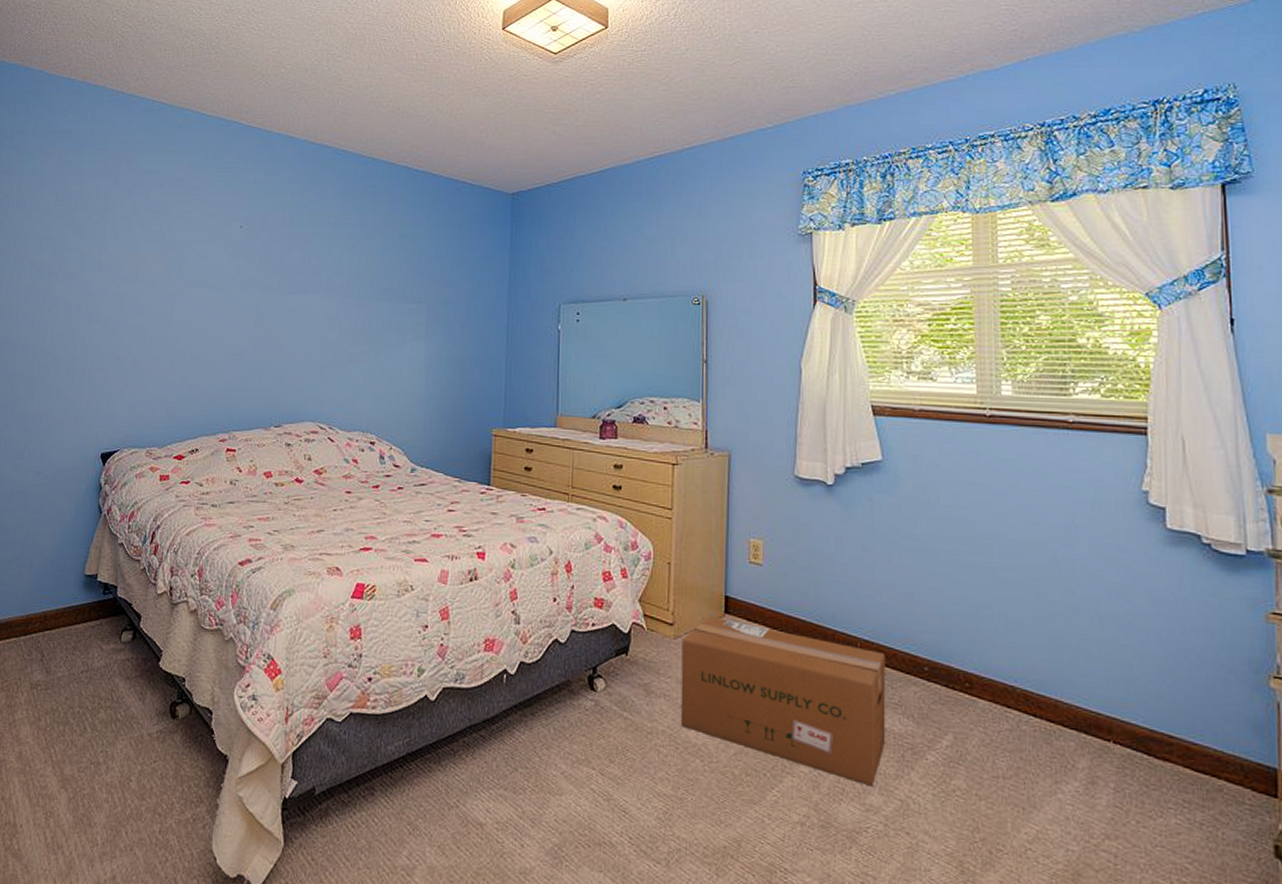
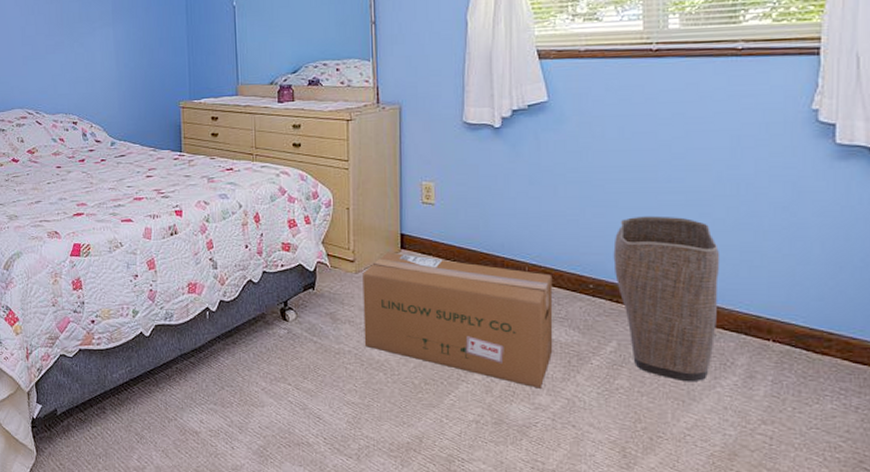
laundry basket: none [949,593,1058,787] -> present [613,216,720,383]

